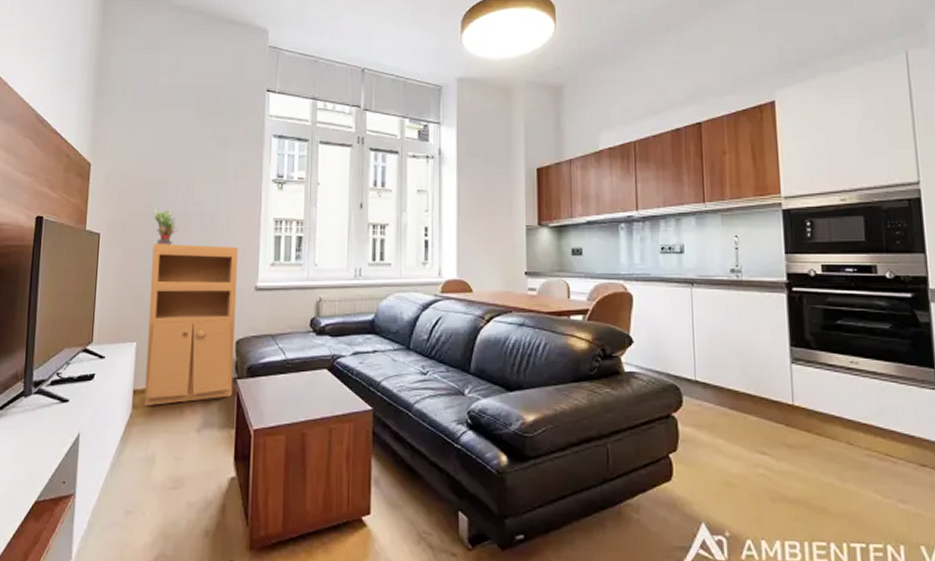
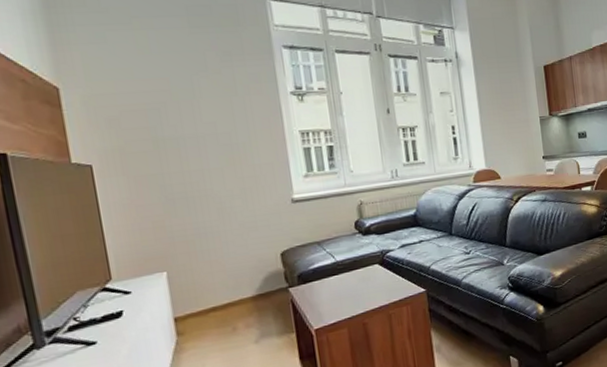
storage cabinet: present [144,244,239,407] -> none [163,163,287,331]
potted plant: present [154,208,180,245] -> none [155,132,193,171]

